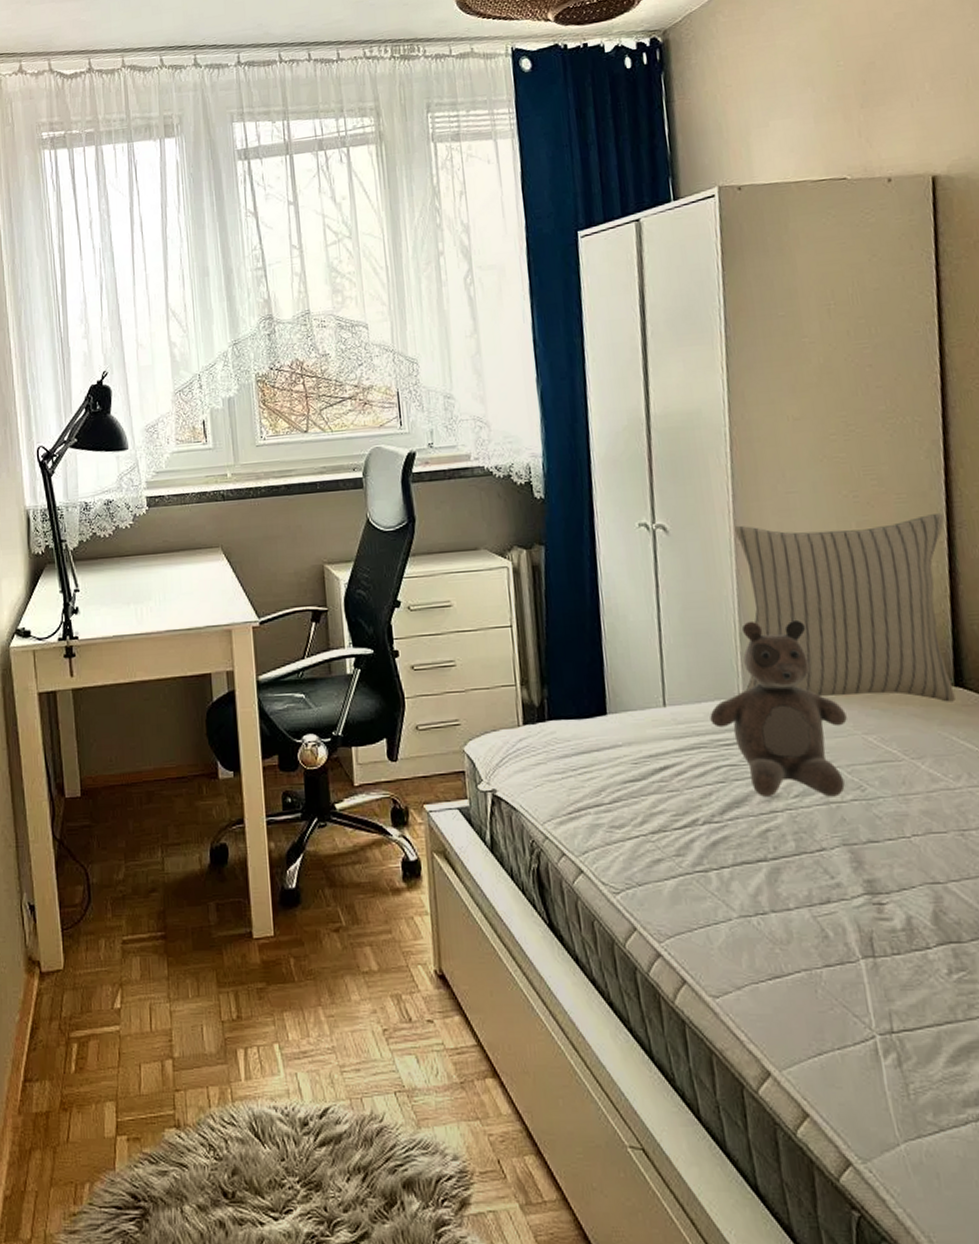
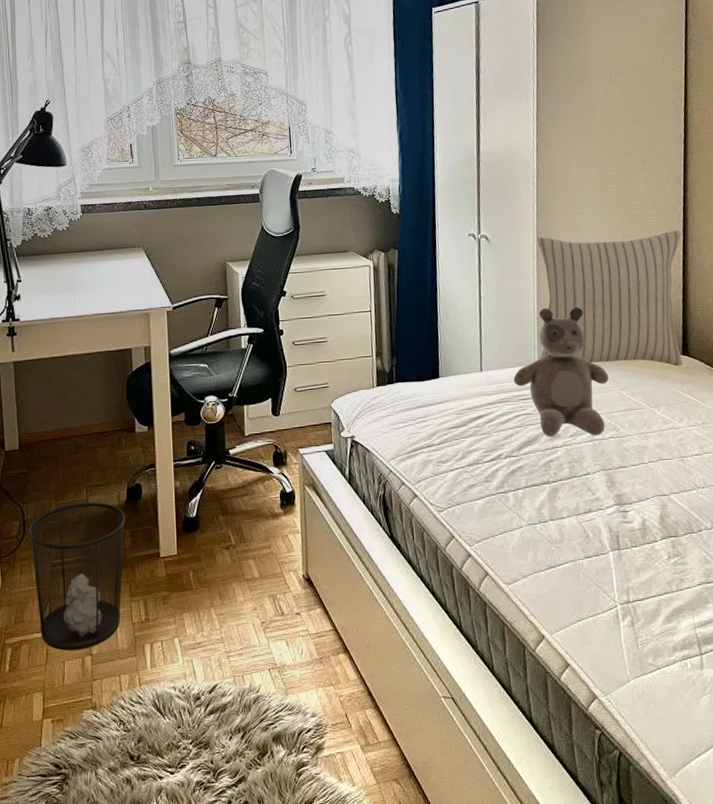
waste bin: none [94,865,210,1051] -> present [28,502,126,651]

